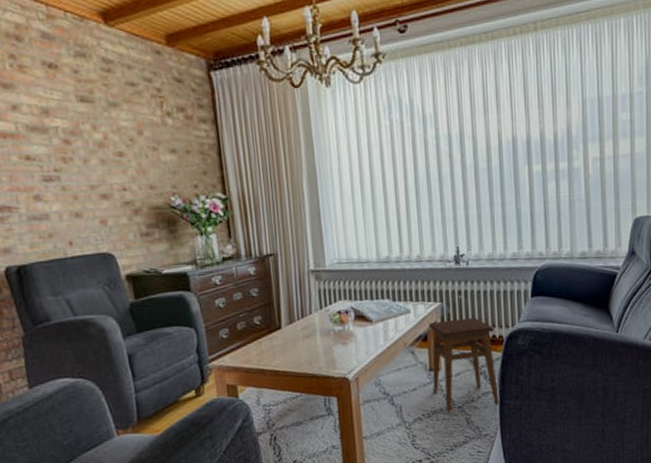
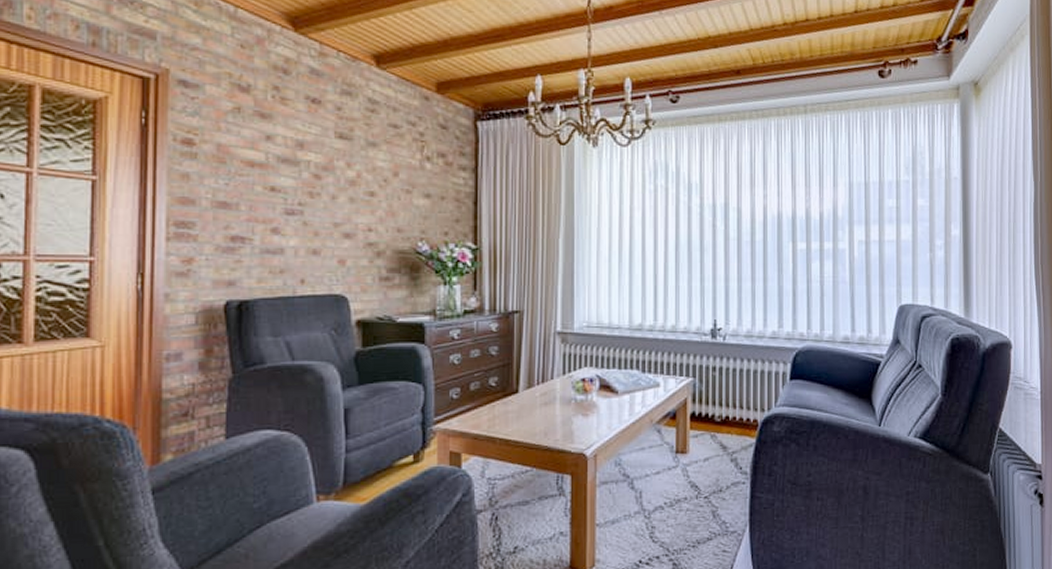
stool: present [428,317,500,413] -> none [678,397,750,503]

